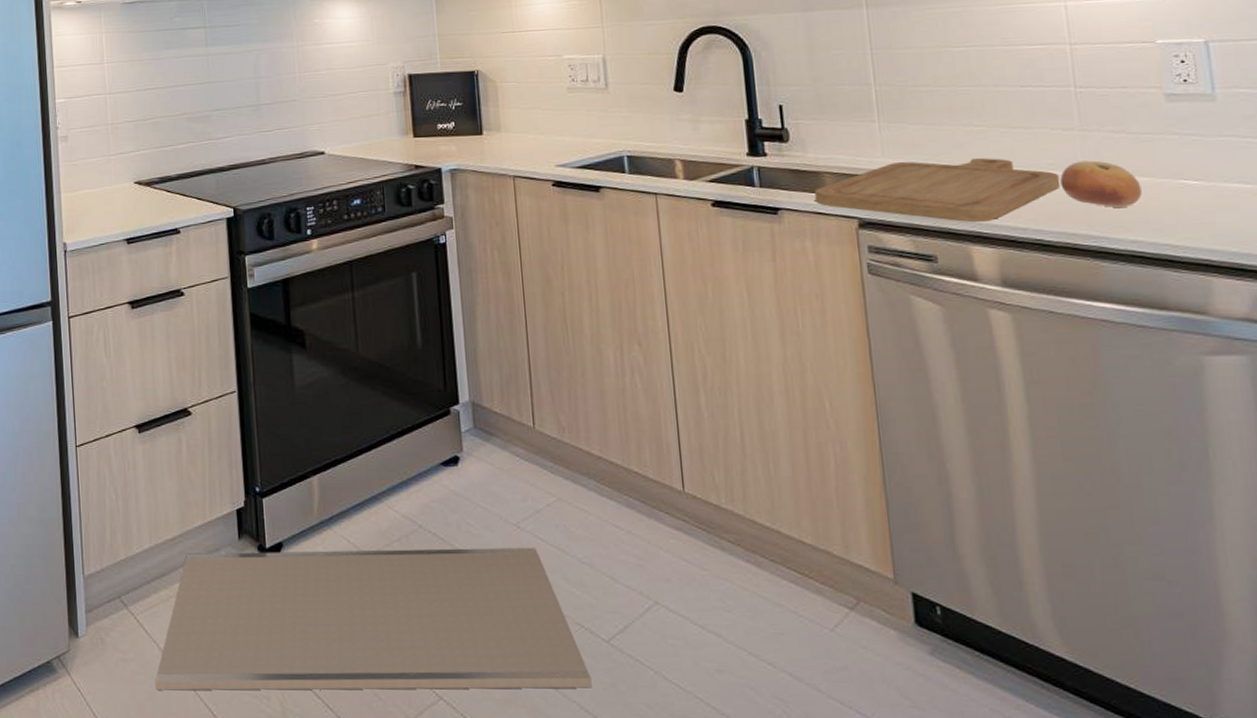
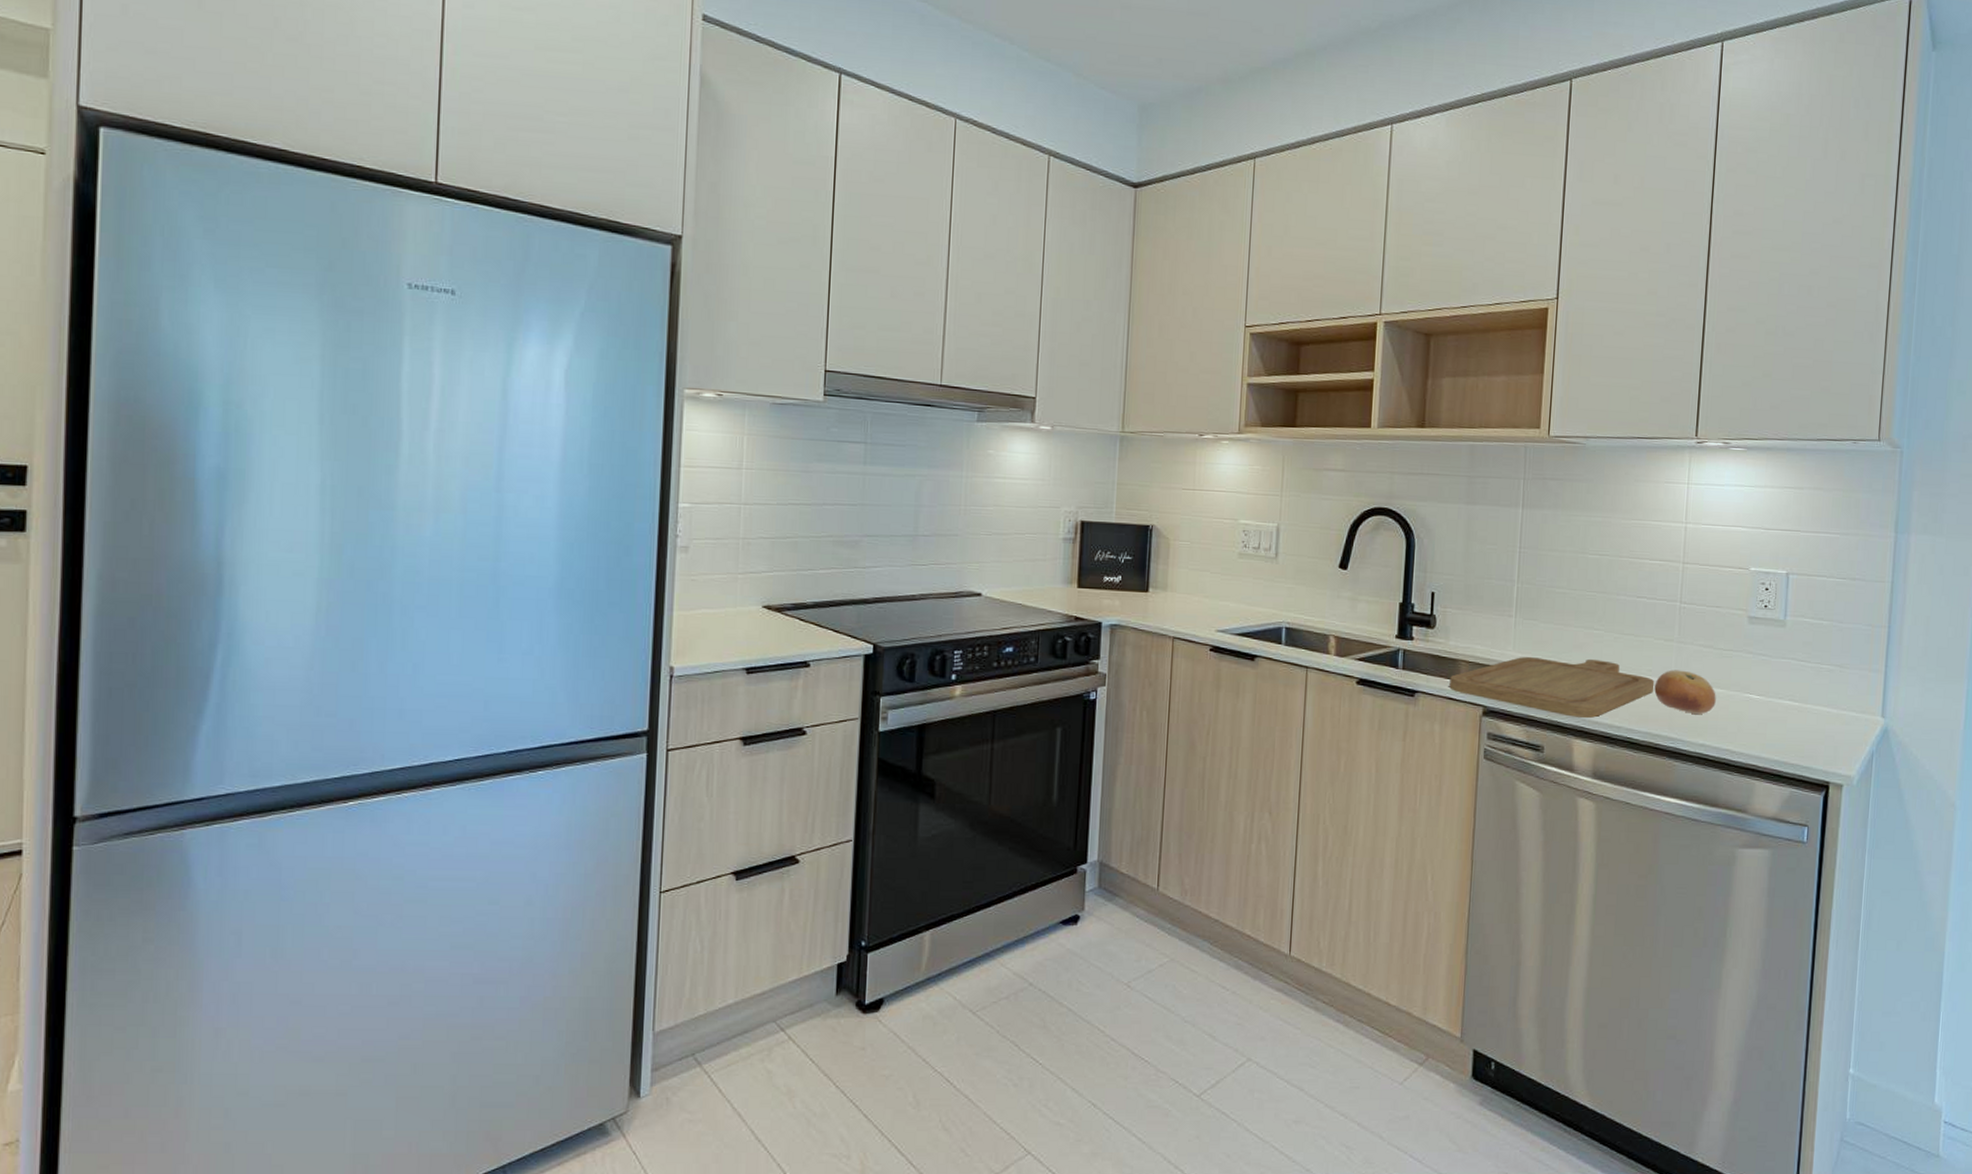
door mat: present [155,547,592,691] -> none [723,1006,1178,1151]

